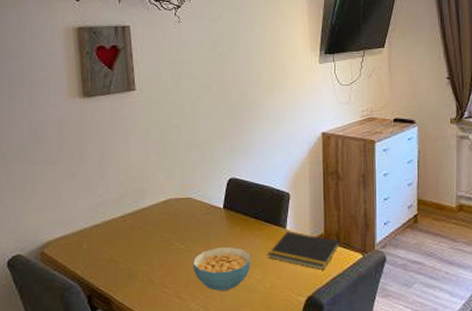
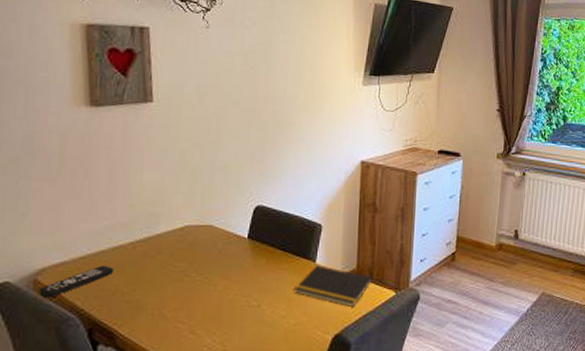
remote control: none [46,237,107,268] -> present [39,265,113,298]
cereal bowl: present [193,246,251,292] -> none [211,279,275,328]

